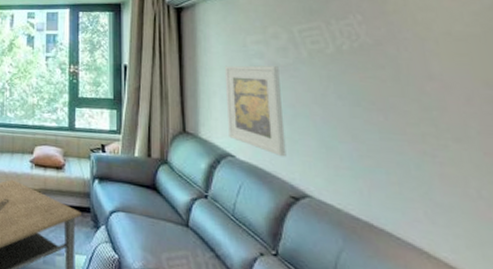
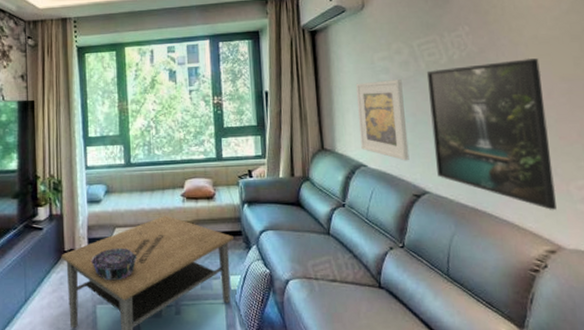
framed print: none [308,56,482,241] -> present [426,58,557,210]

